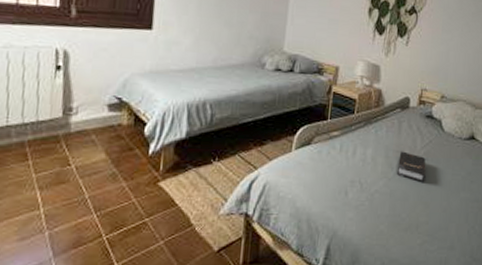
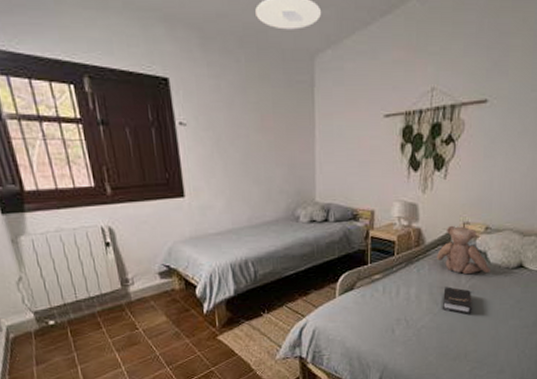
teddy bear: none [394,90,444,141] -> present [436,225,490,275]

